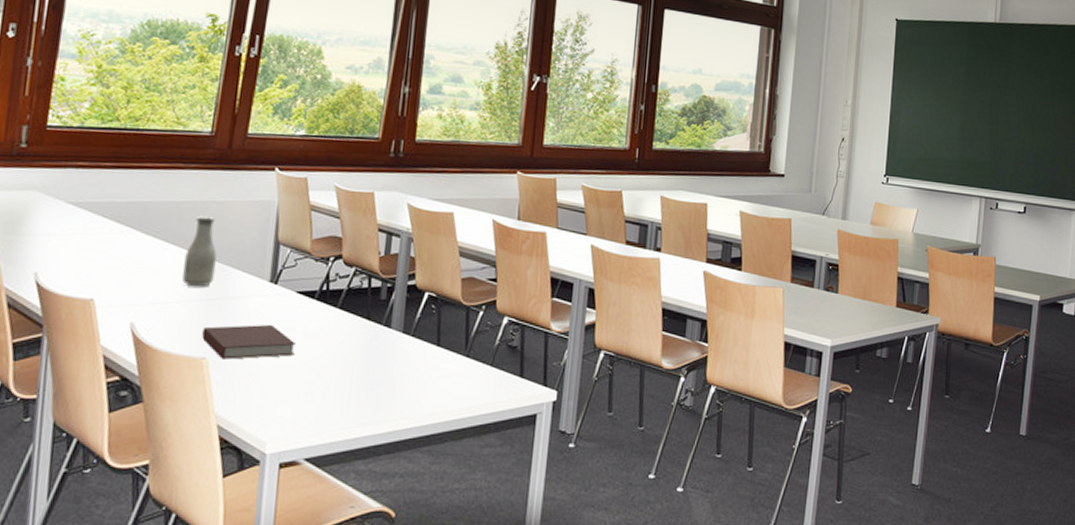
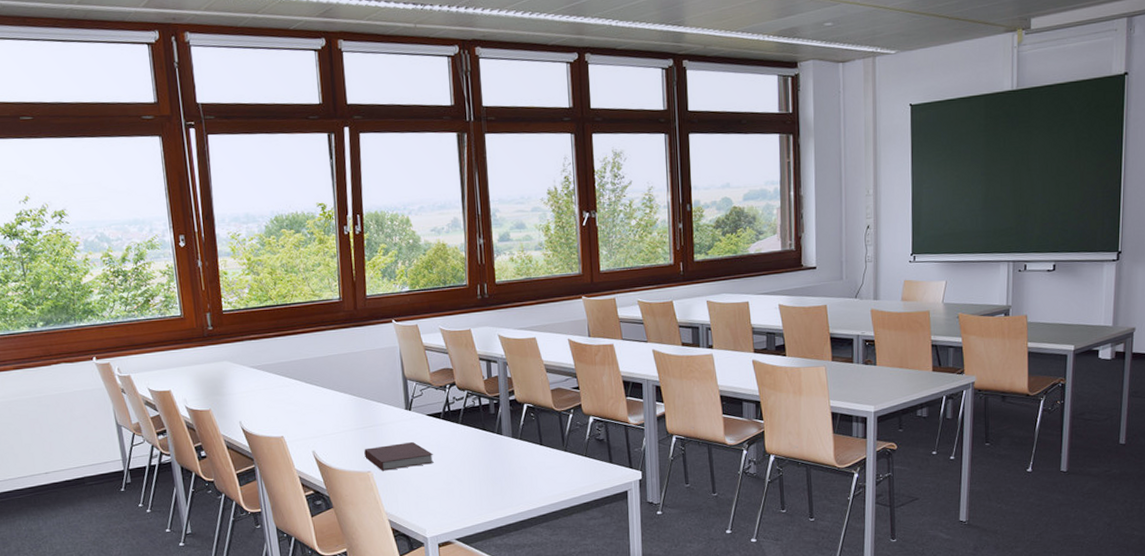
bottle: present [182,215,217,287] -> none [340,364,364,420]

